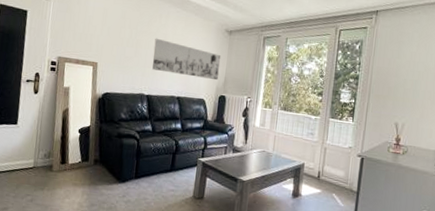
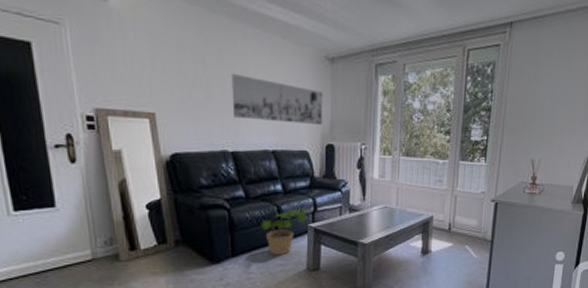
potted plant: none [160,145,202,182] -> present [260,209,312,255]

